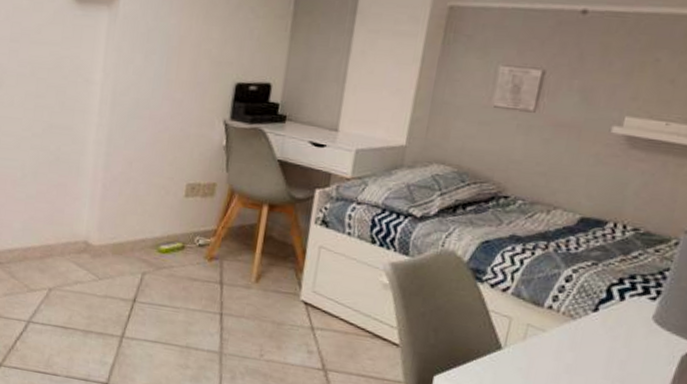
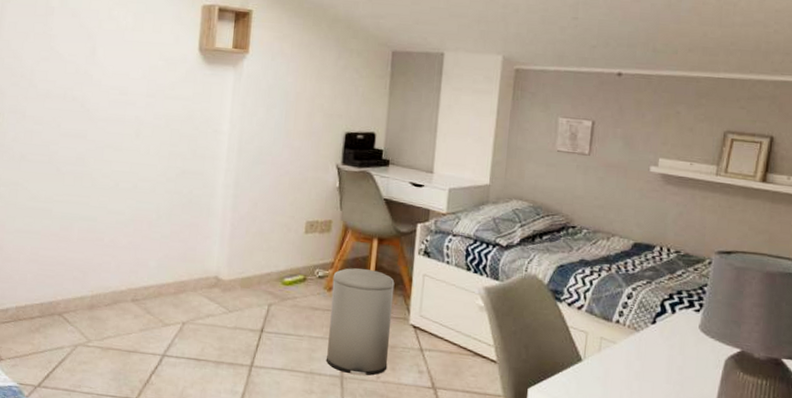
pedal bin: none [204,236,286,353] -> present [326,268,395,376]

